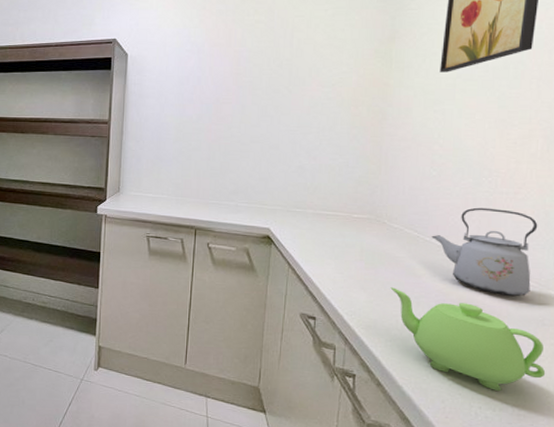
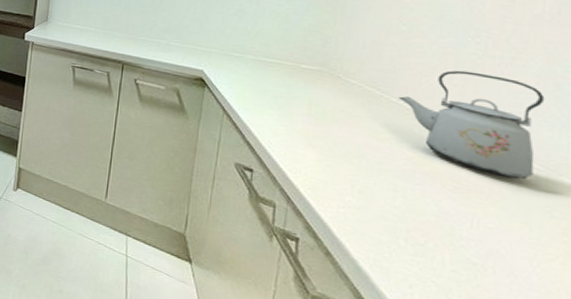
teapot: present [390,287,546,391] -> none [345,148,556,287]

